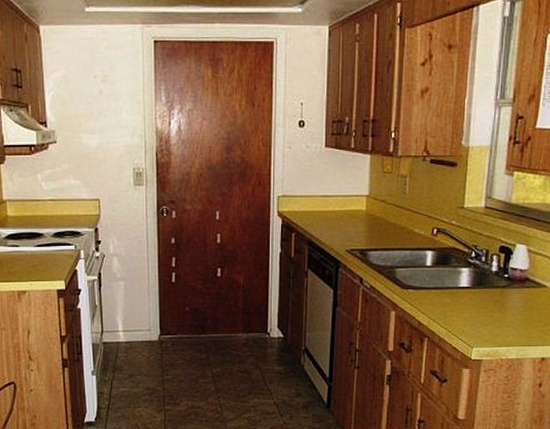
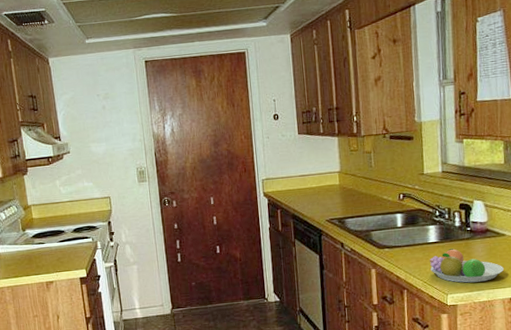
fruit bowl: none [457,296,539,337] -> present [429,249,504,283]

